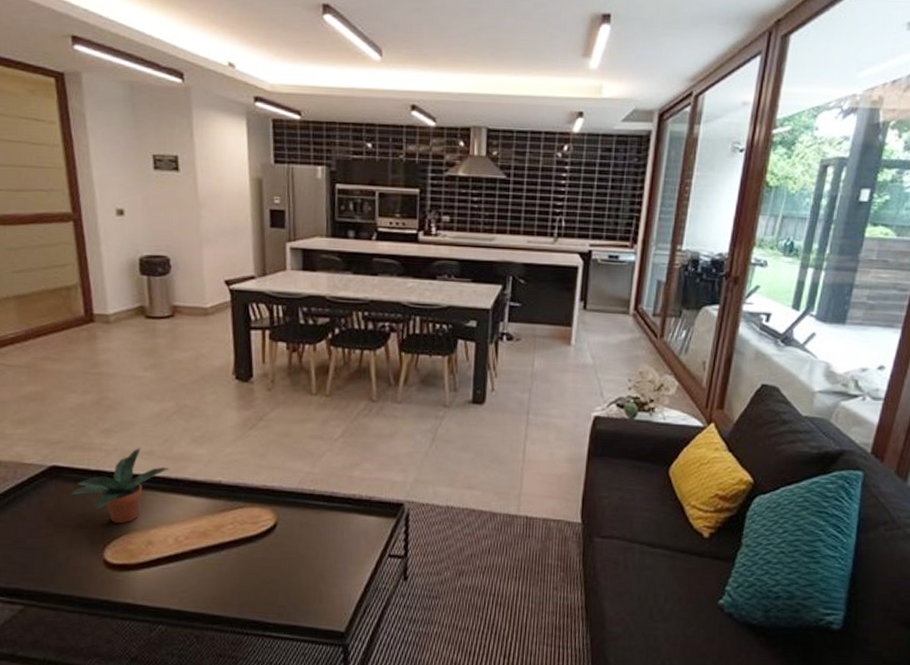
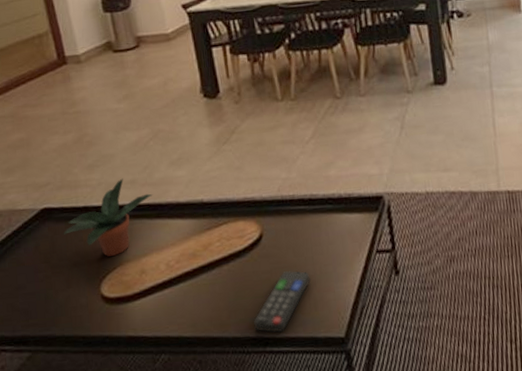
remote control: none [255,561,319,620] -> present [253,270,311,333]

